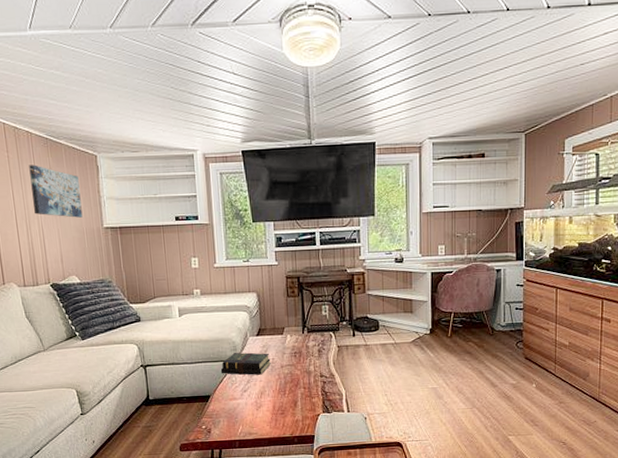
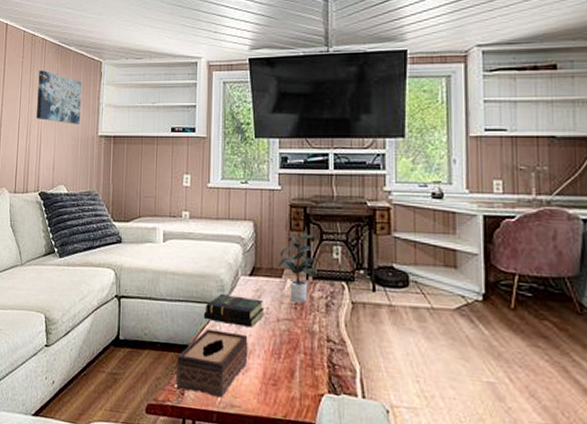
tissue box: none [201,380,260,430] -> present [175,329,248,398]
potted plant: none [278,298,310,352] -> present [277,233,317,303]

